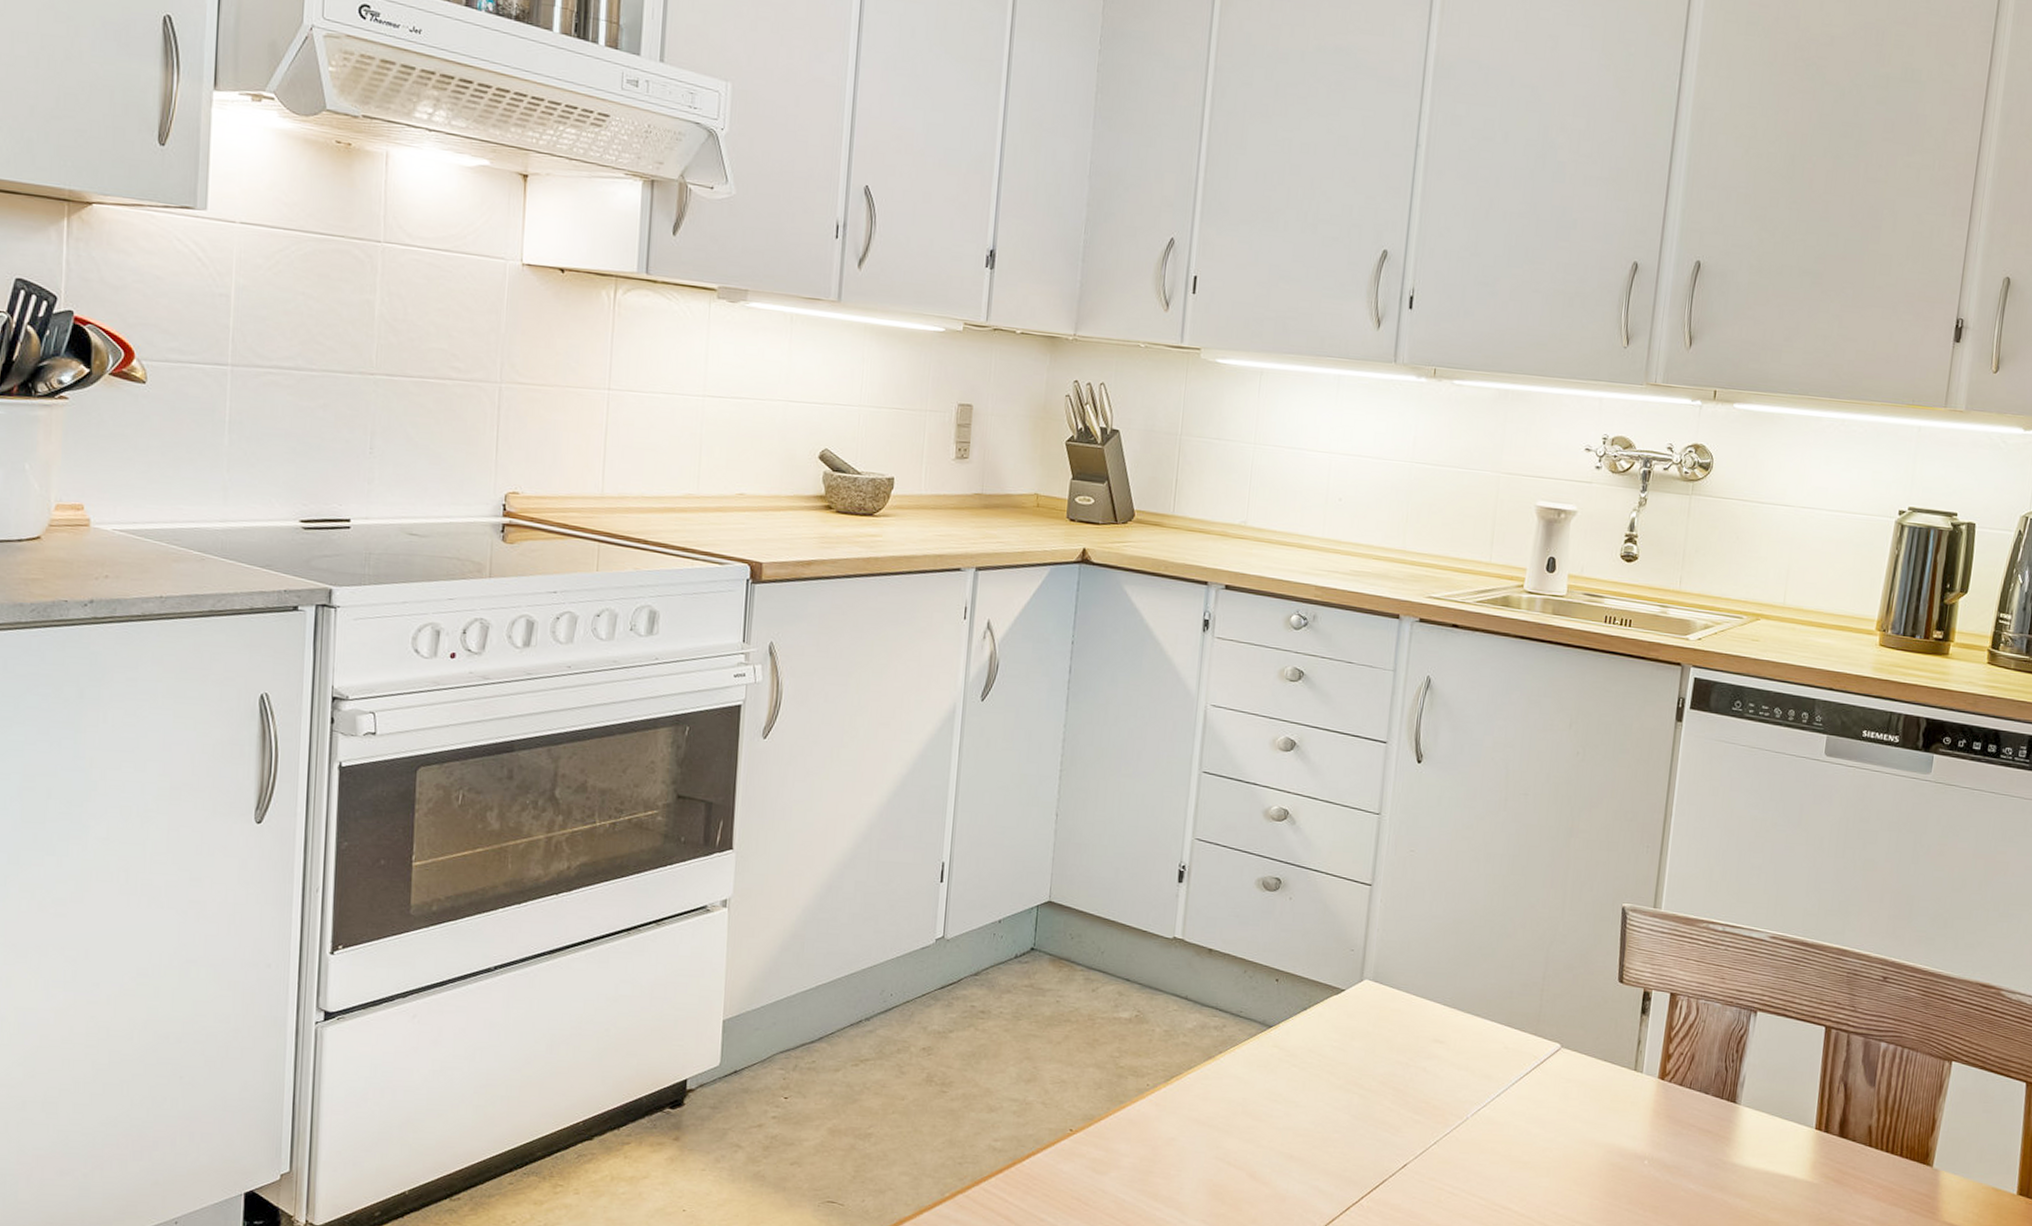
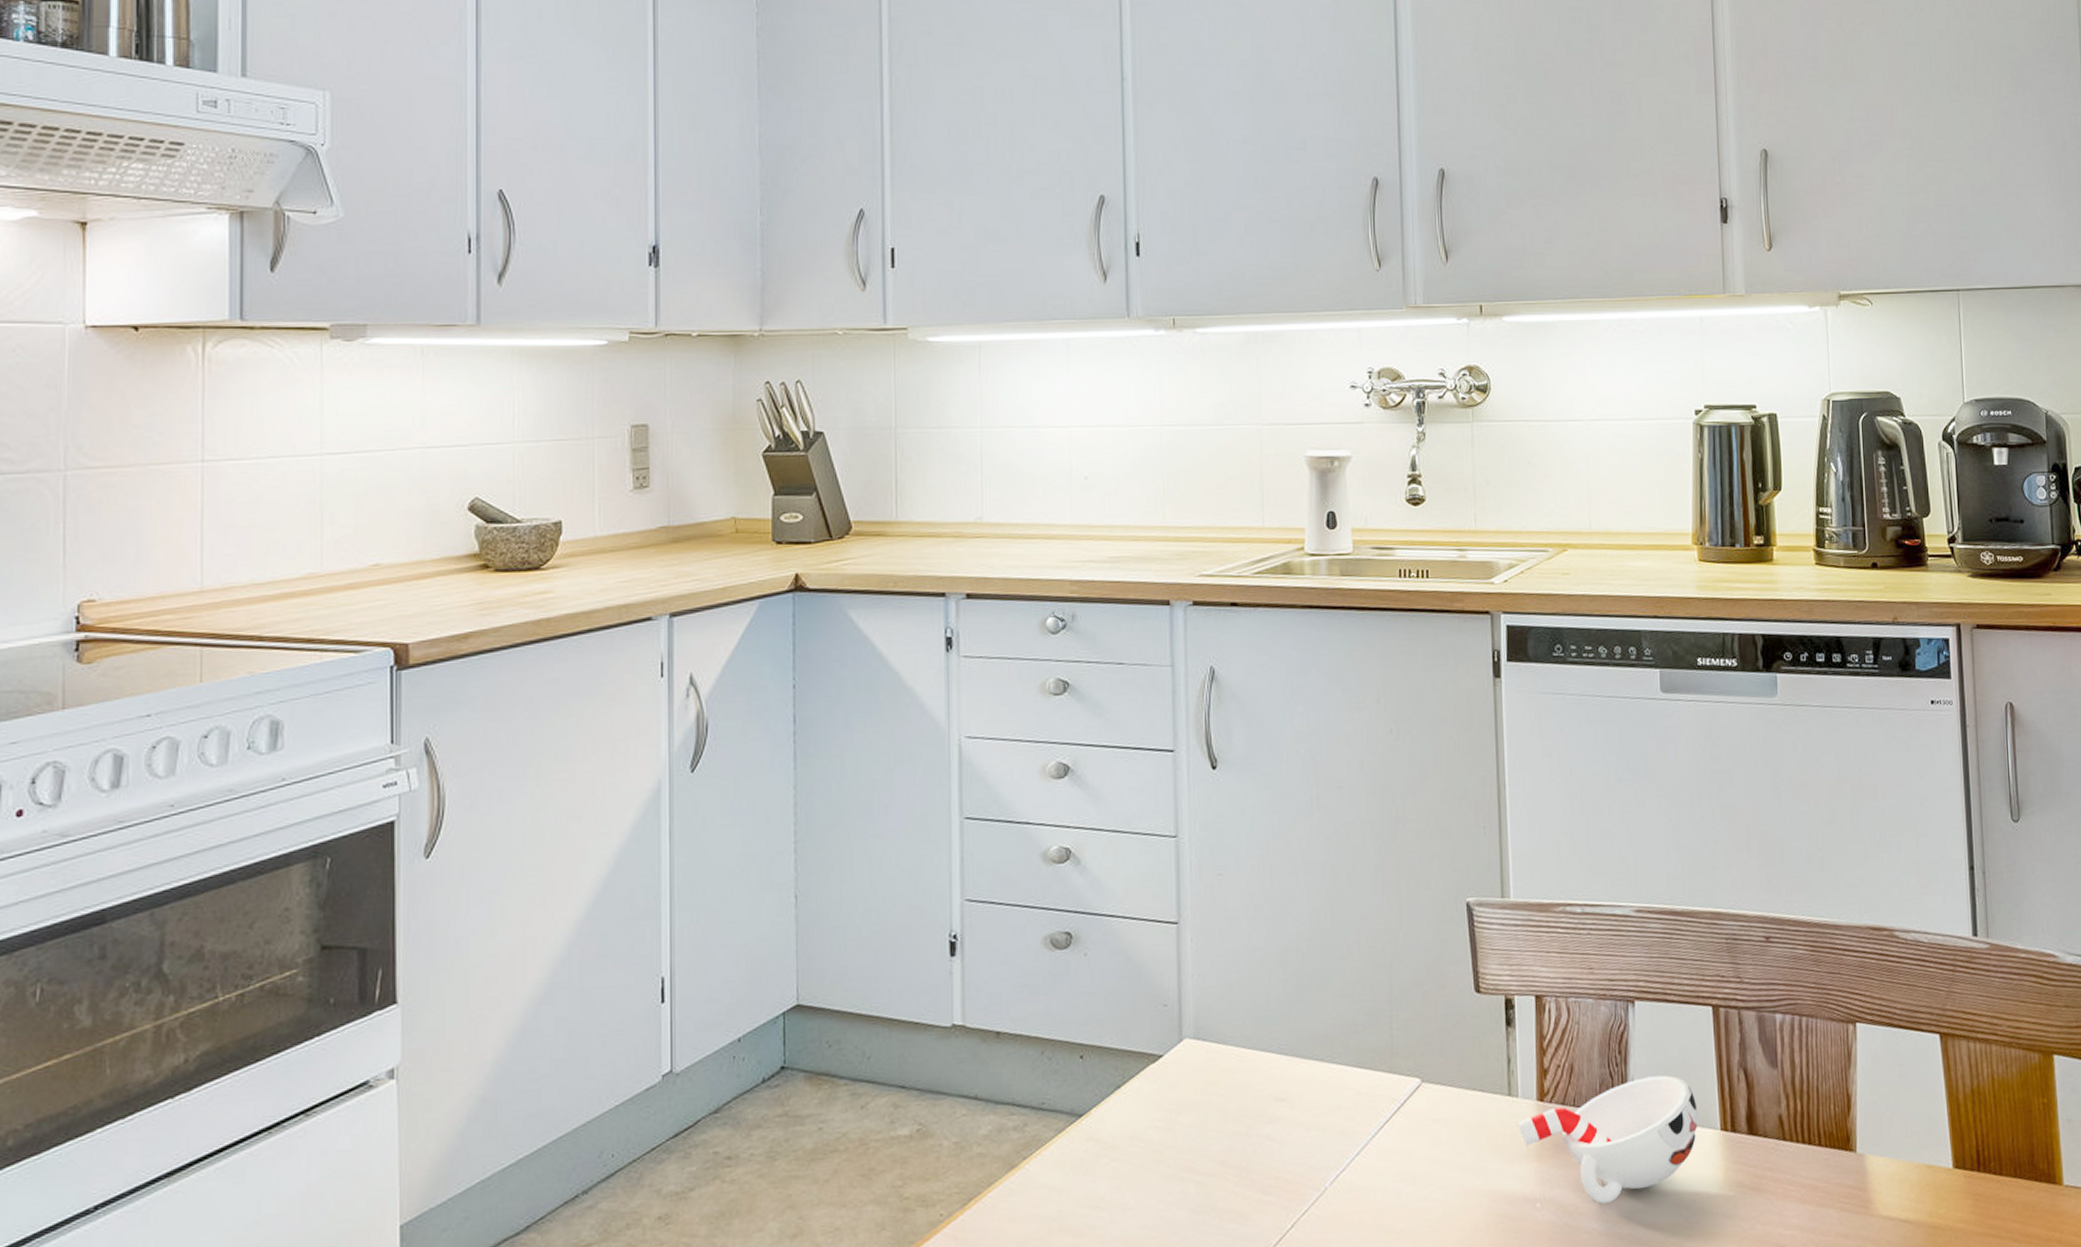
cup: none [1638,1075,1799,1172] -> present [1517,1075,1700,1205]

